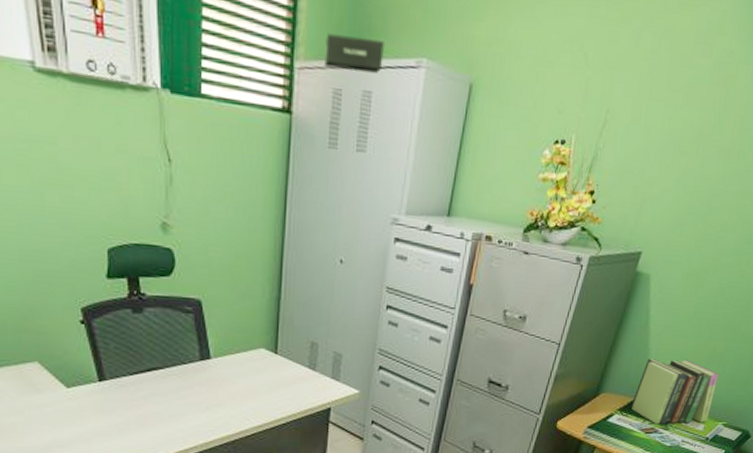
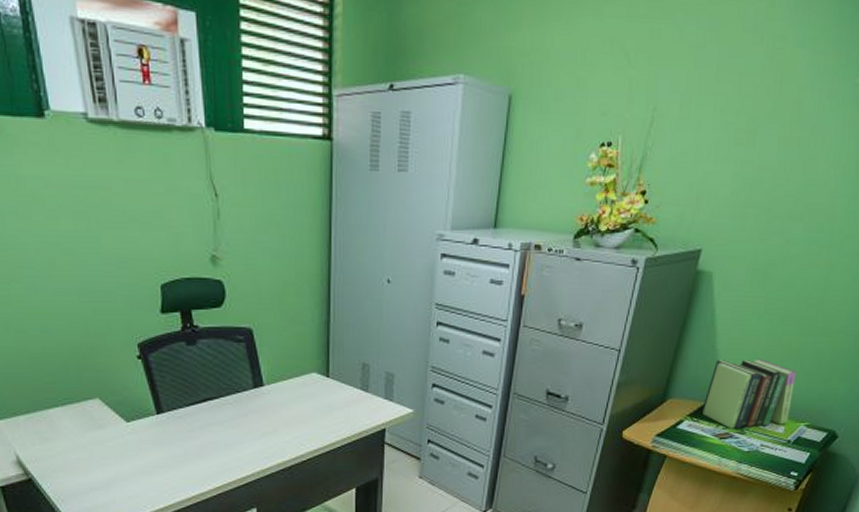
box: present [324,33,384,73] -> none [362,59,420,93]

